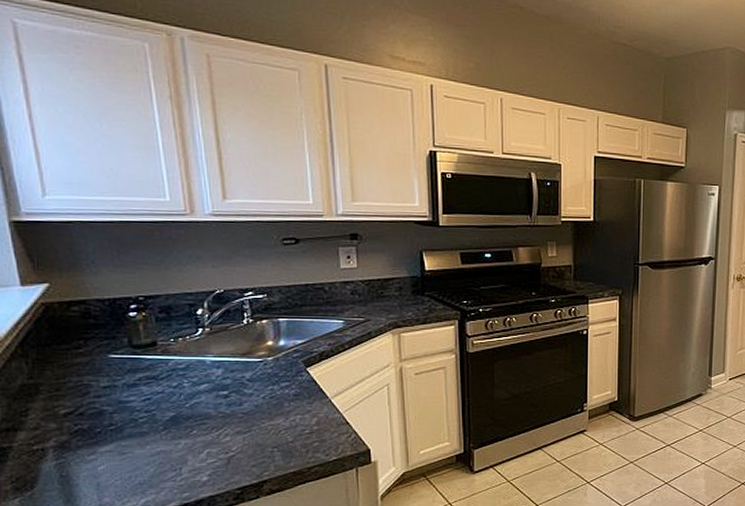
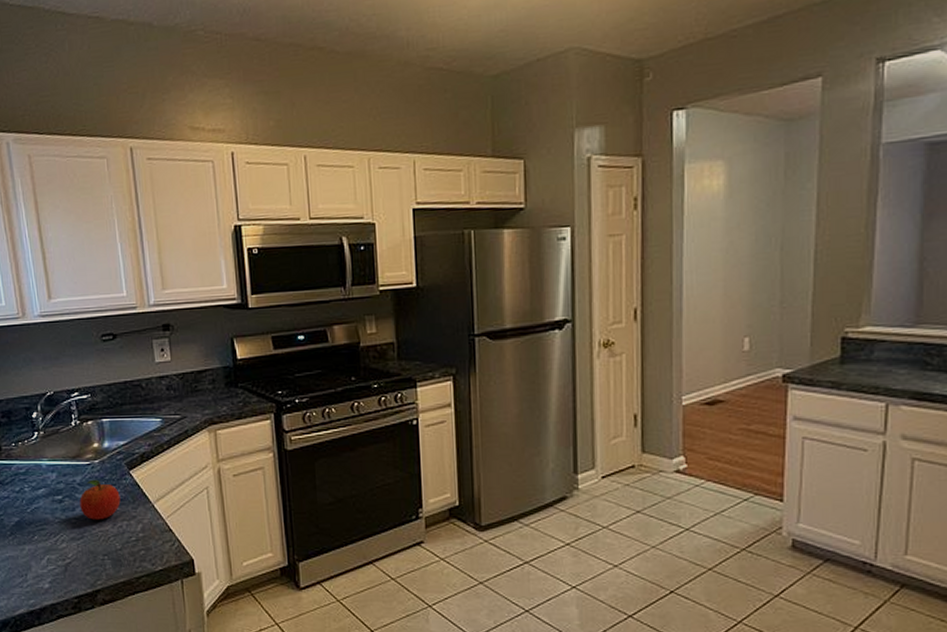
fruit: none [248,375,295,414] -> present [80,479,121,520]

